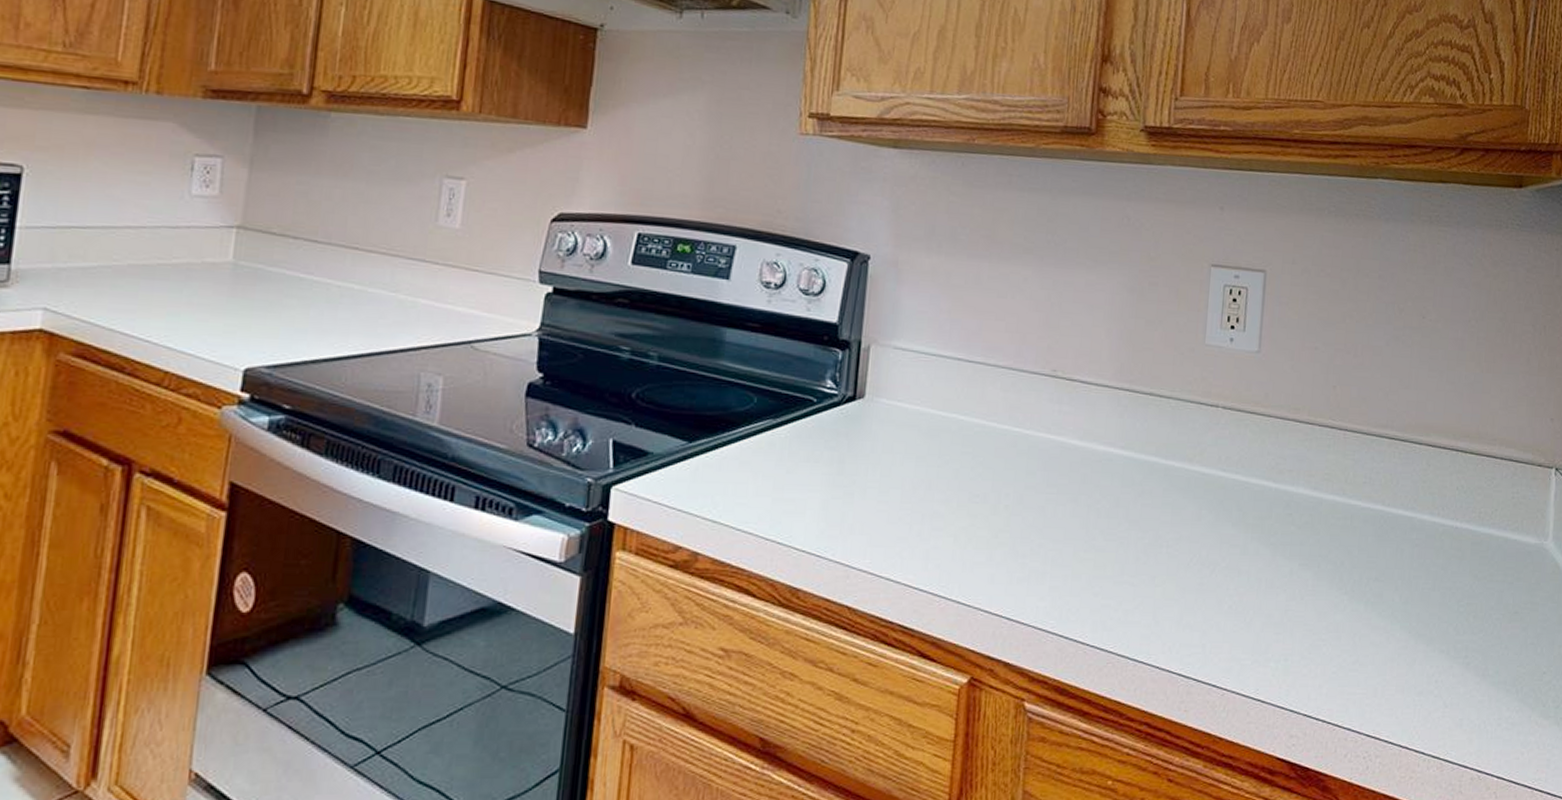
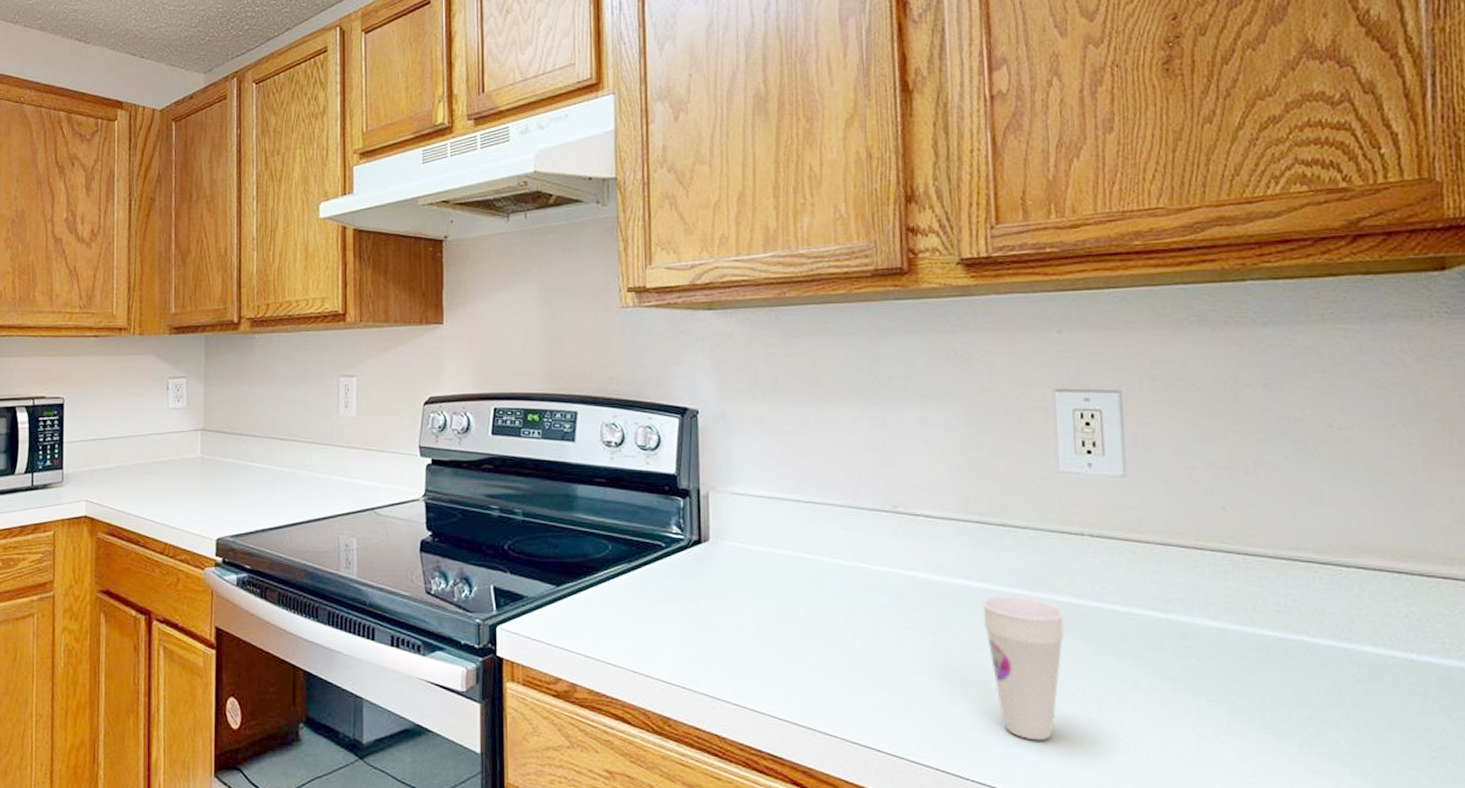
cup: none [1121,464,1193,605] -> present [981,596,1065,741]

